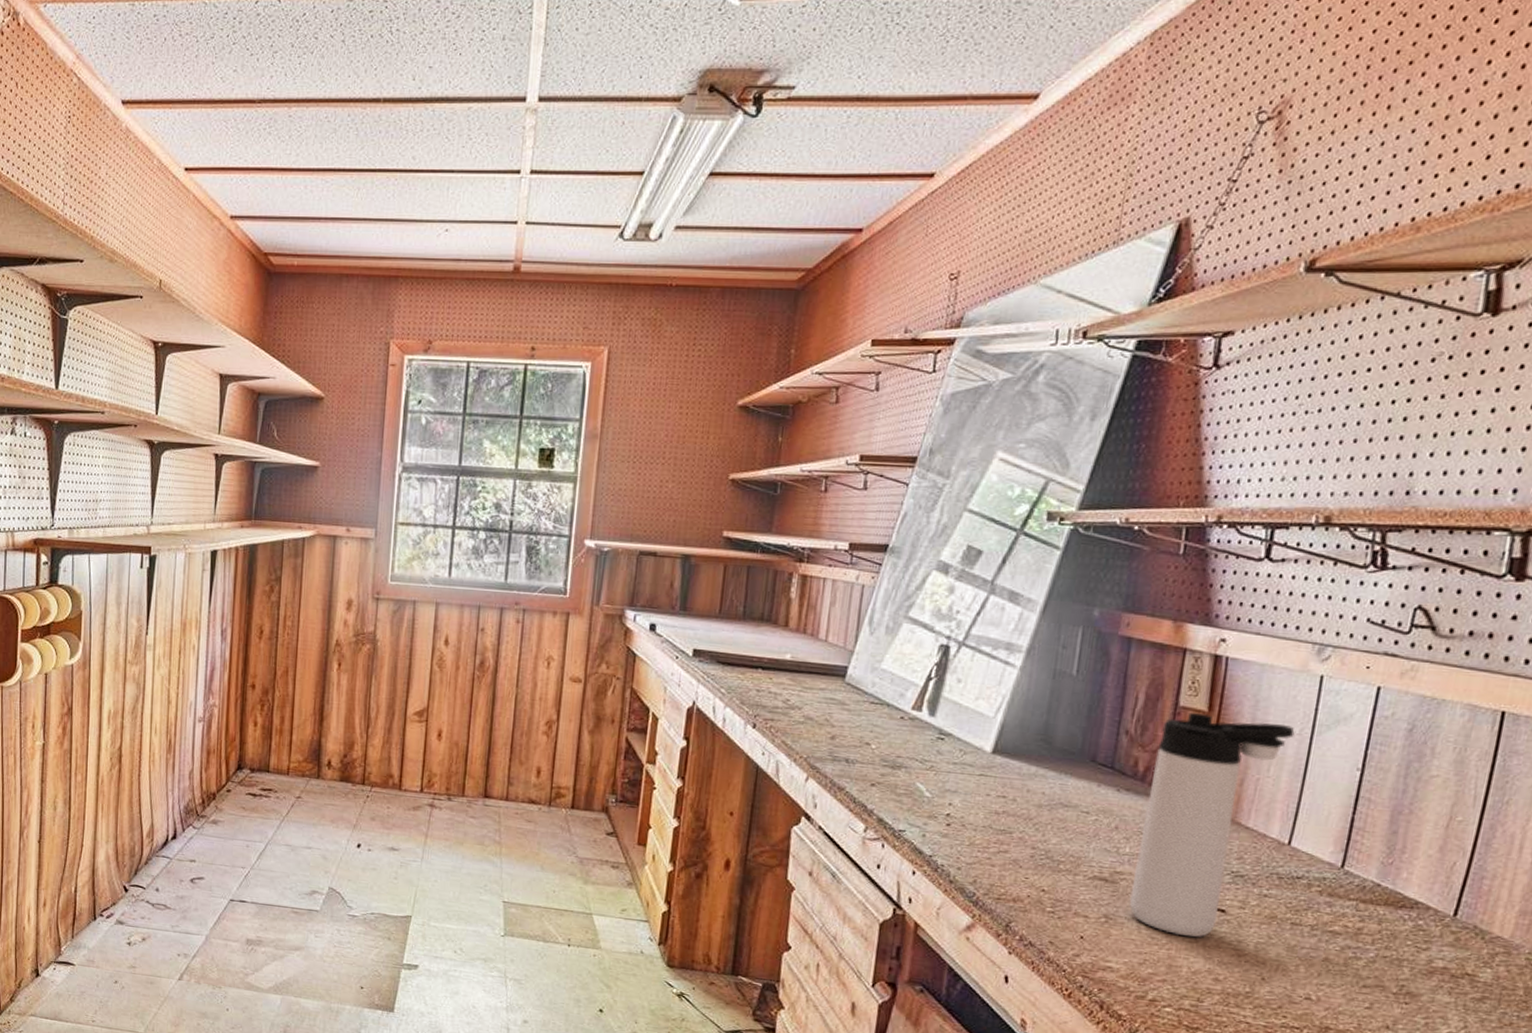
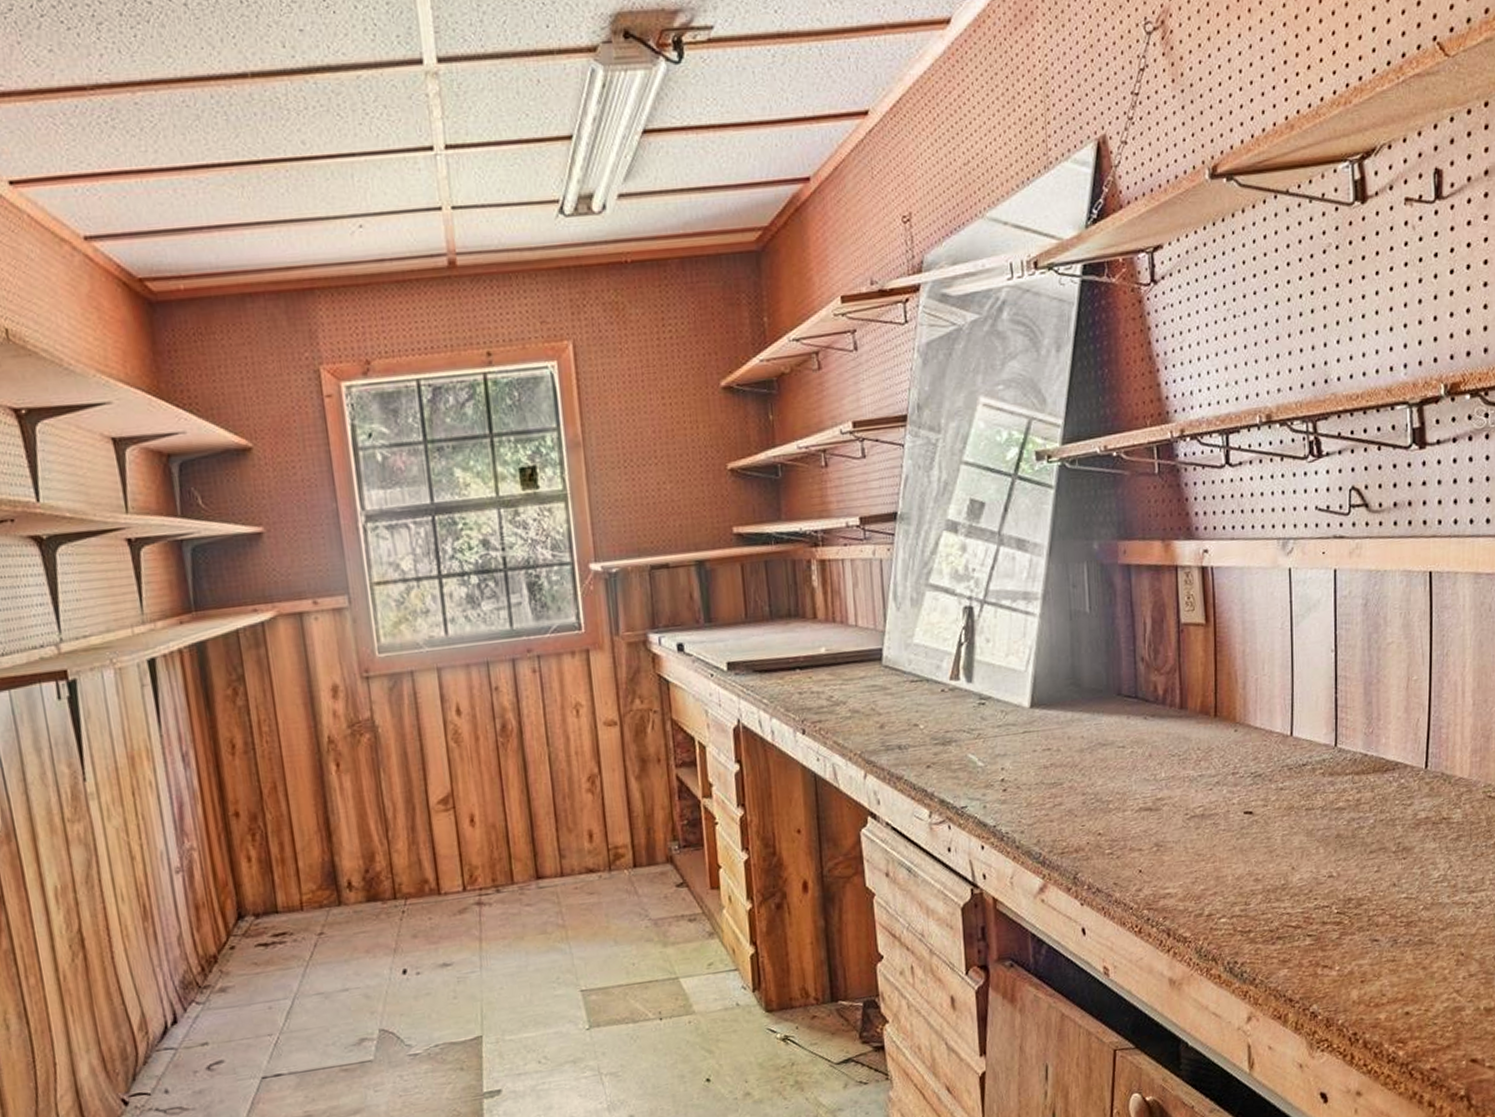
thermos bottle: present [1129,712,1295,937] -> none [1170,622,1278,847]

